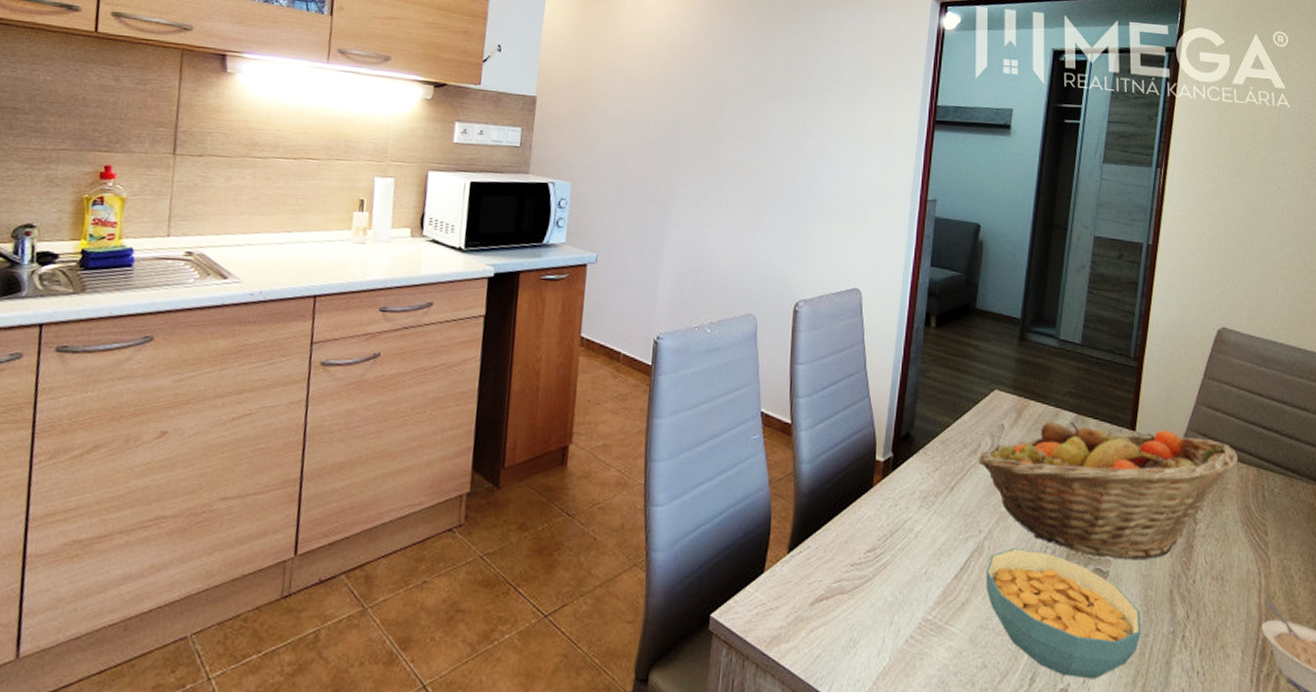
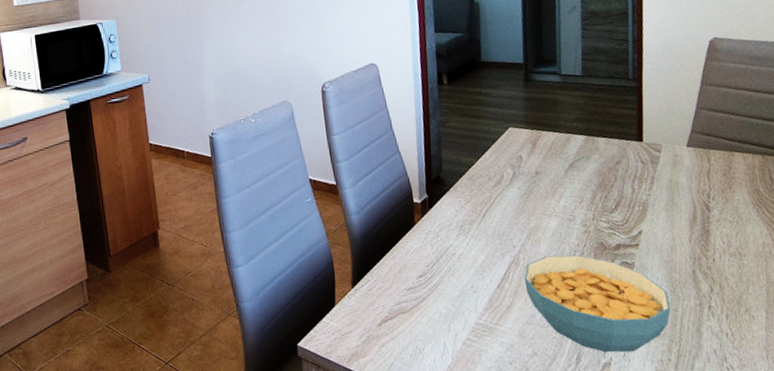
fruit basket: present [978,421,1238,561] -> none [503,136,743,252]

